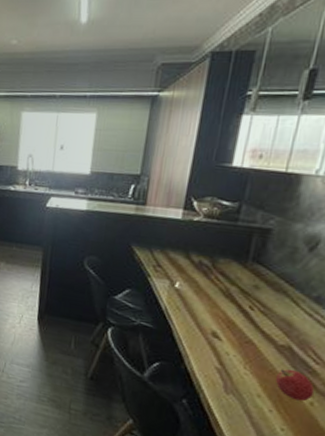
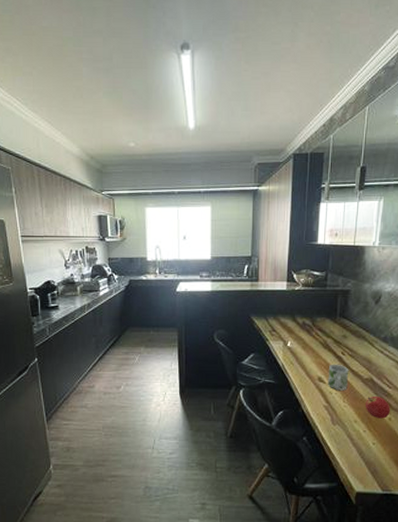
mug: none [224,318,258,355] -> present [328,364,349,391]

